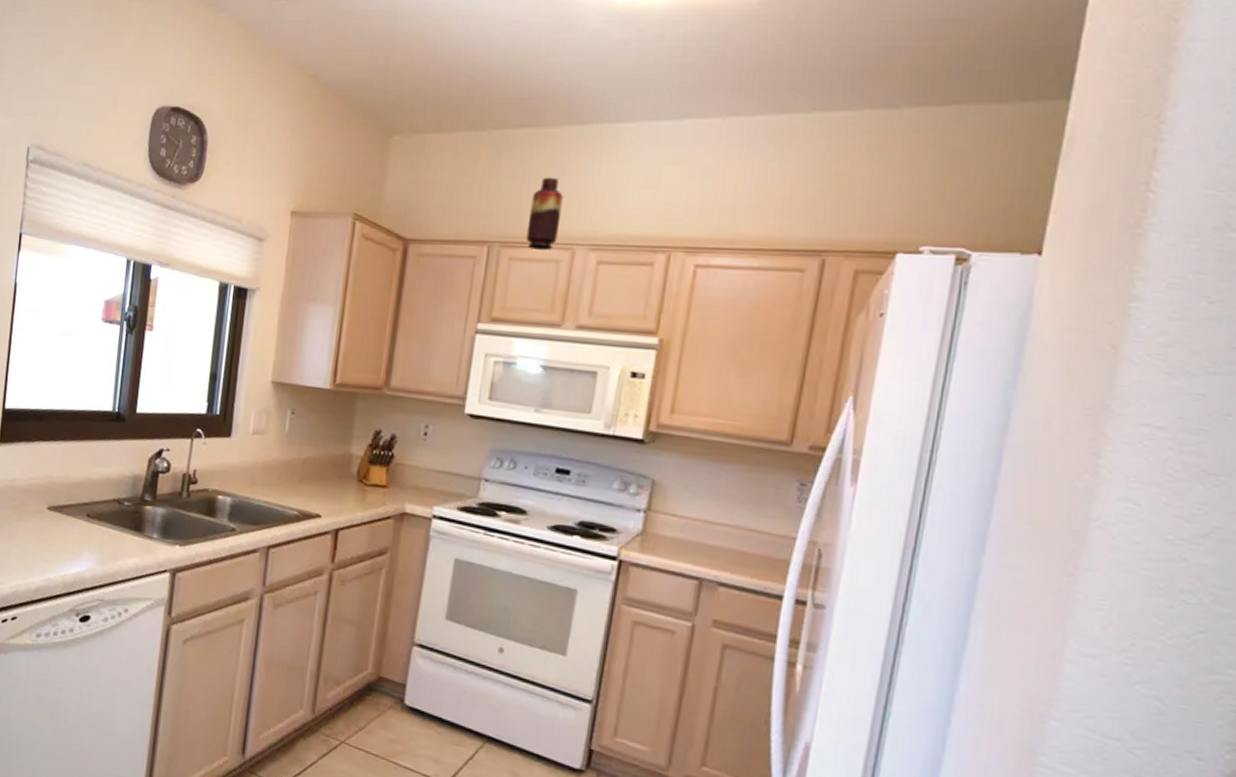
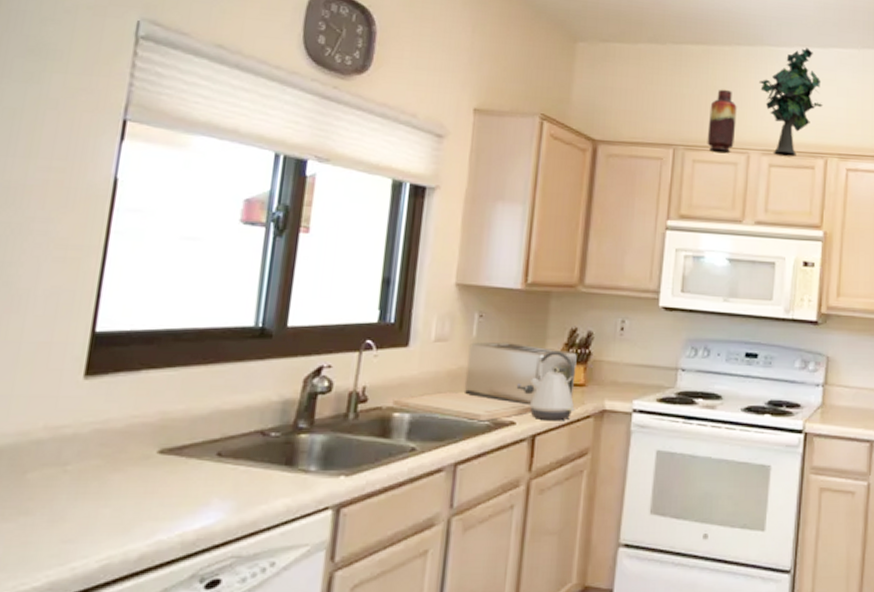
cutting board: none [217,480,336,512] -> present [392,392,532,422]
toaster: none [277,437,380,501] -> present [464,341,577,406]
kettle: none [334,450,379,519] -> present [529,350,576,421]
decorative plant: none [592,121,671,253] -> present [759,47,824,158]

